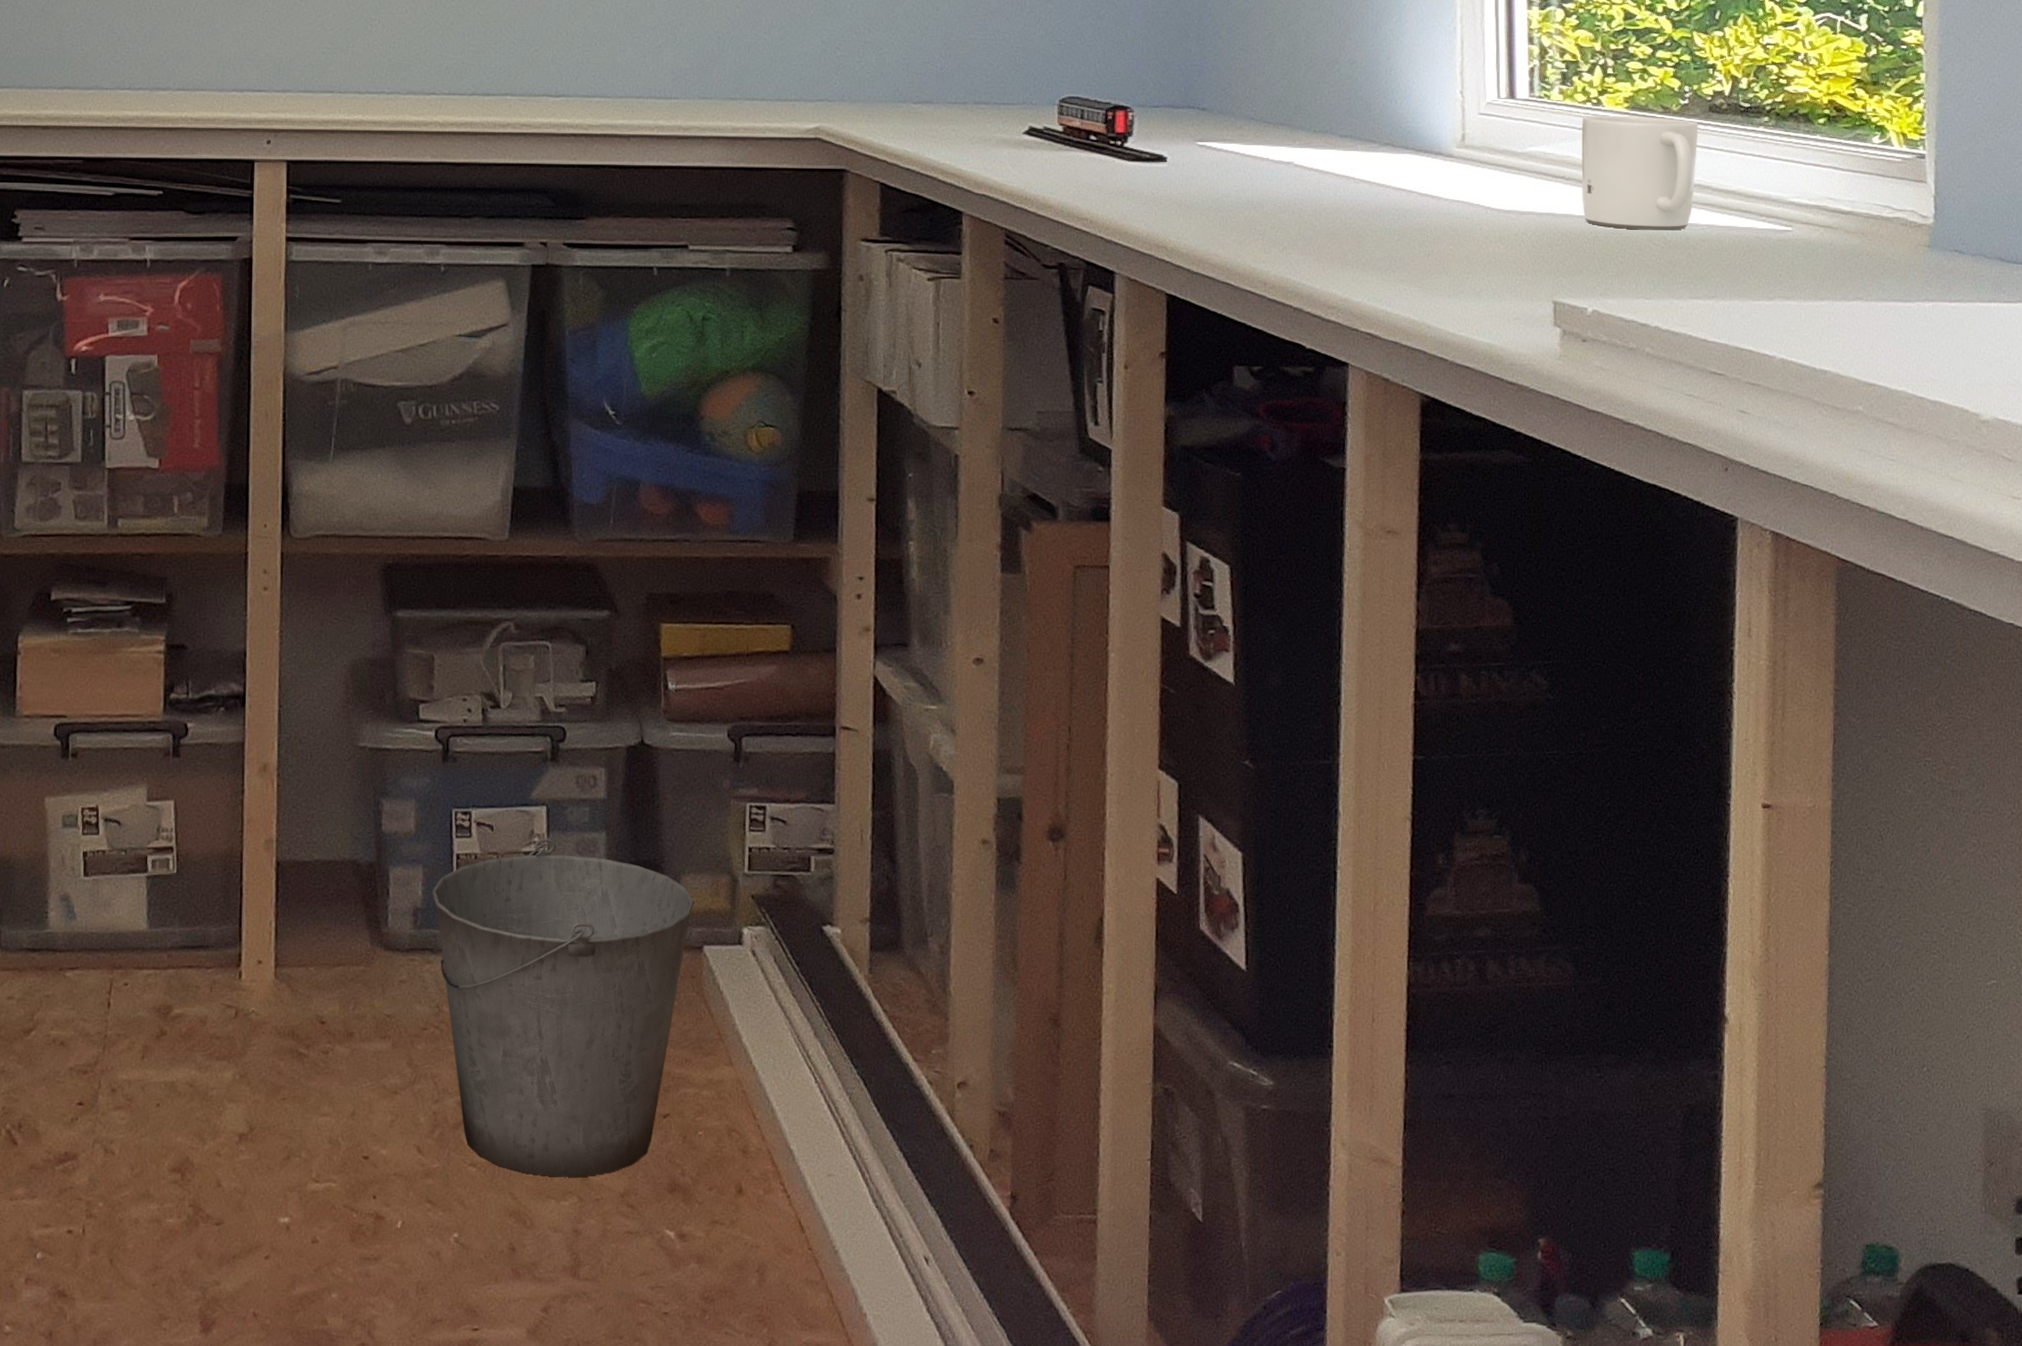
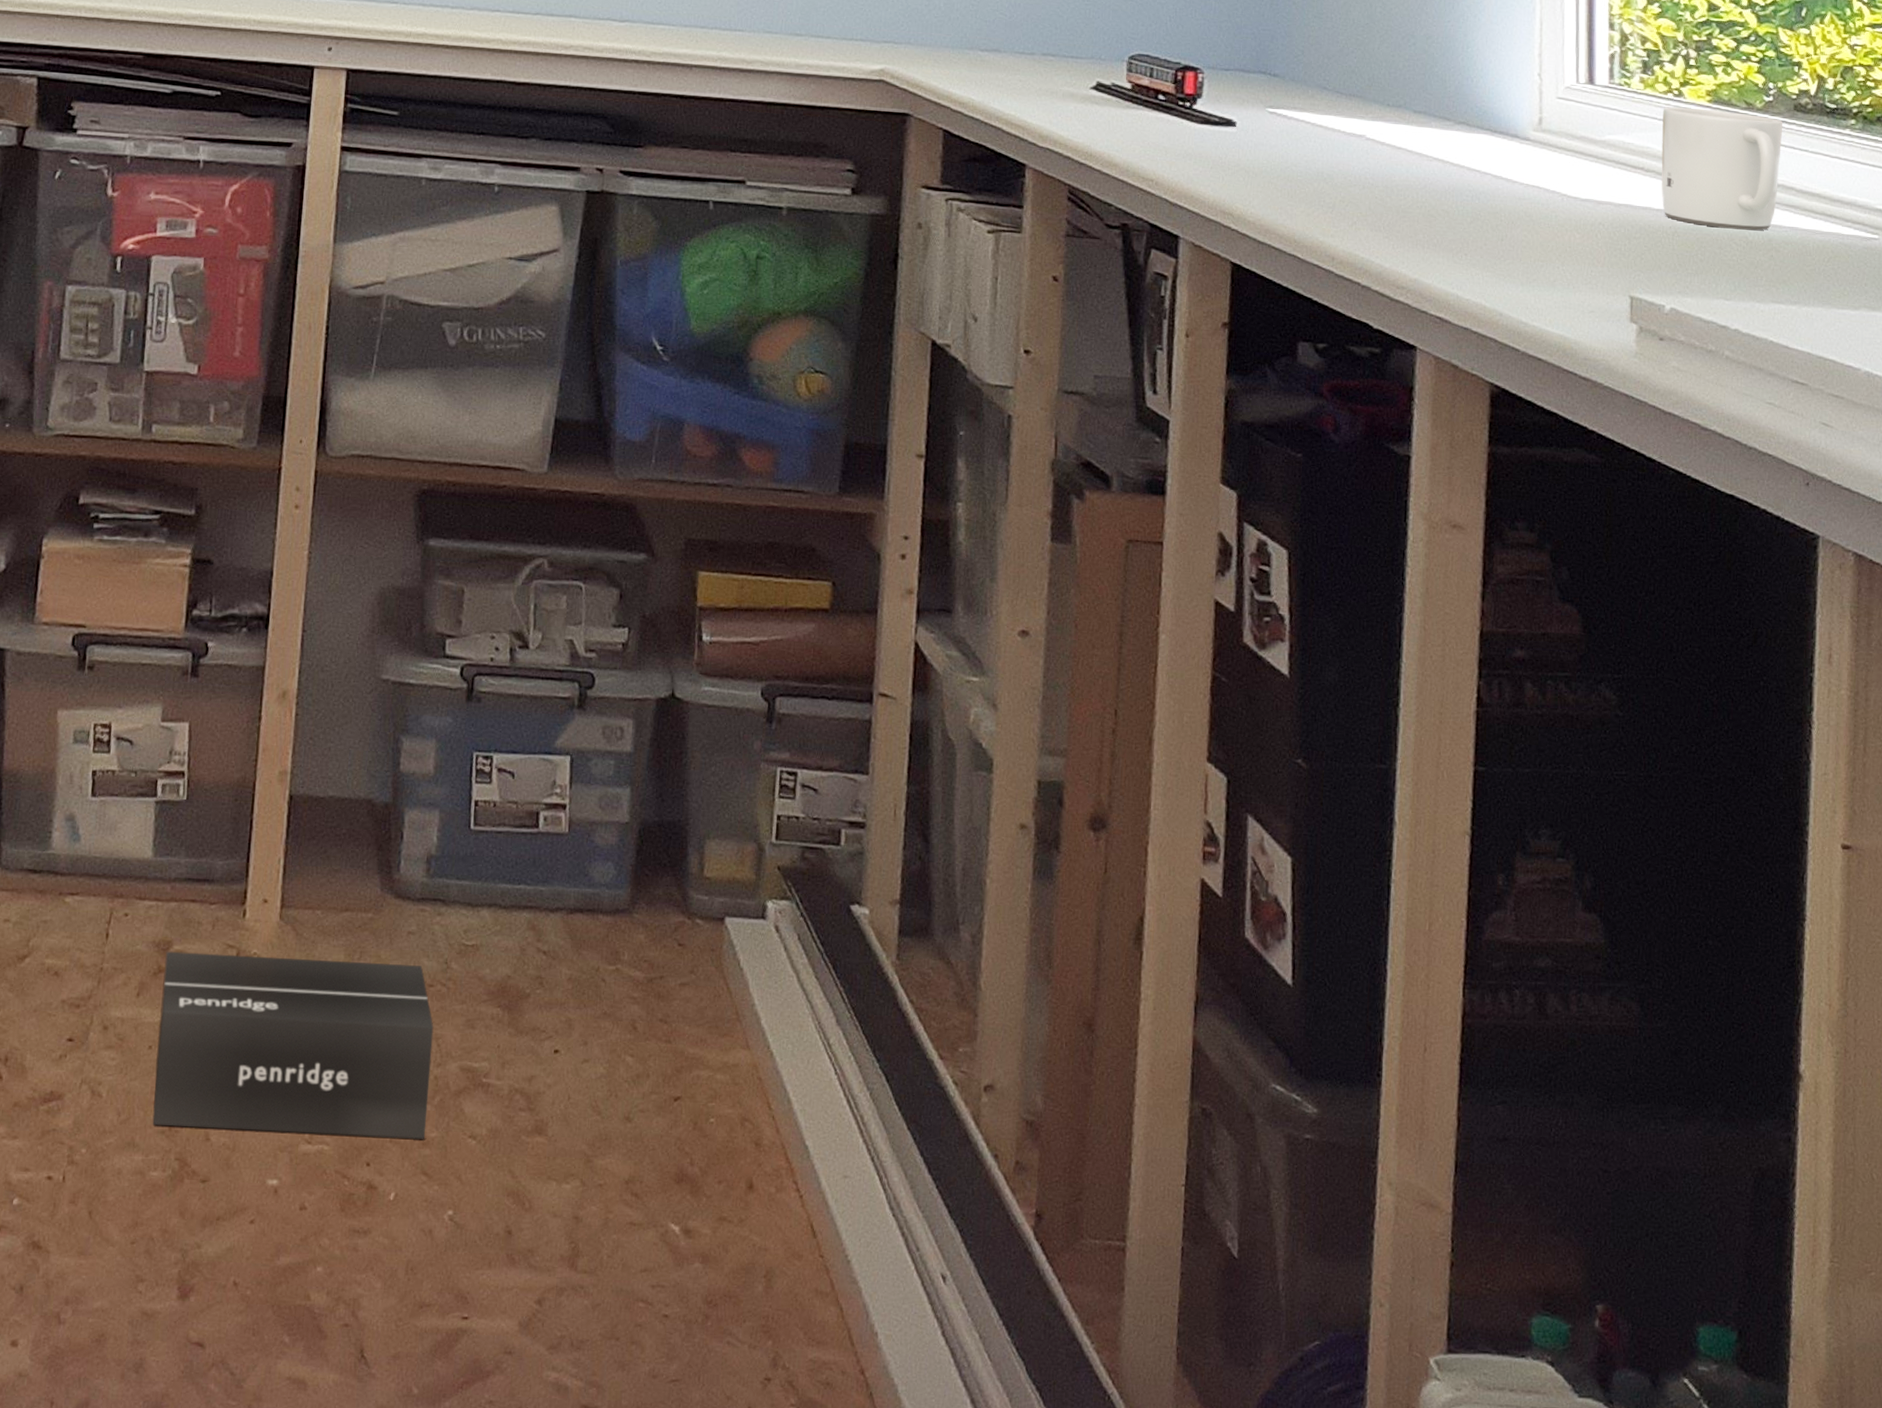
box: none [164,1011,430,1177] -> present [152,951,434,1139]
bucket: present [432,838,695,1177] -> none [447,789,719,1159]

